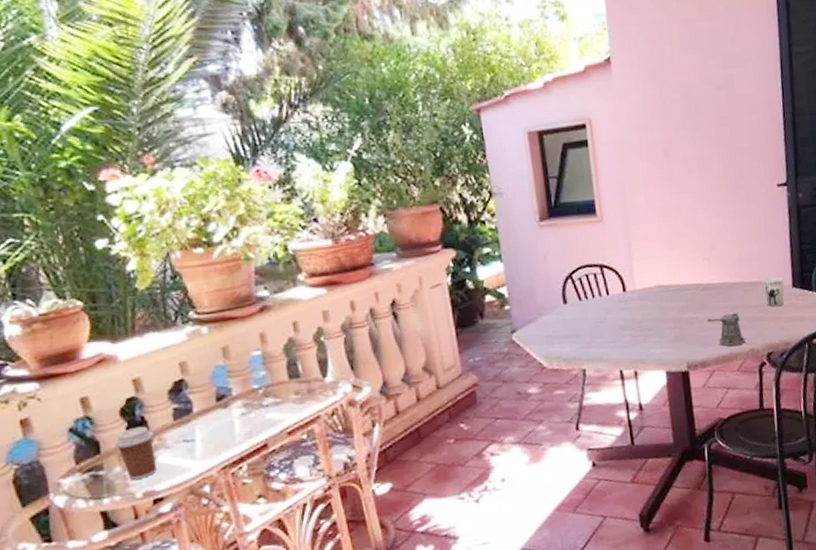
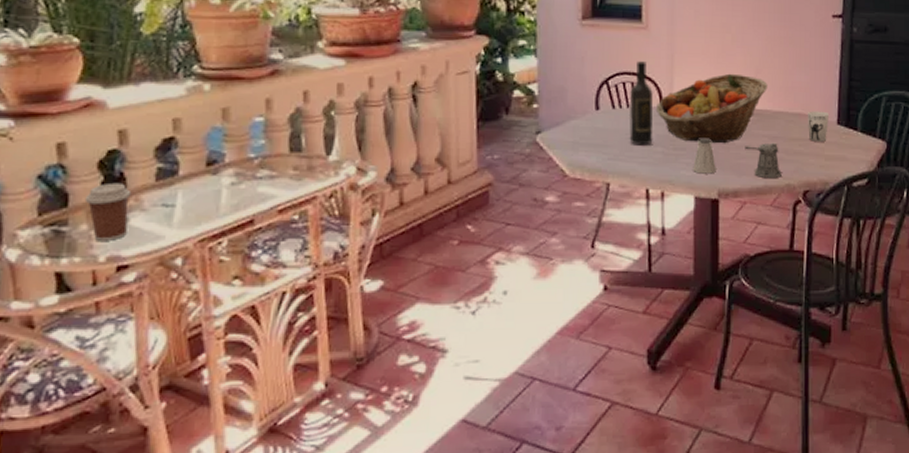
wine bottle: none [594,252,621,332] -> present [628,61,653,145]
fruit basket: none [619,252,723,322] -> present [655,73,768,144]
saltshaker: none [661,316,683,350] -> present [693,138,716,174]

